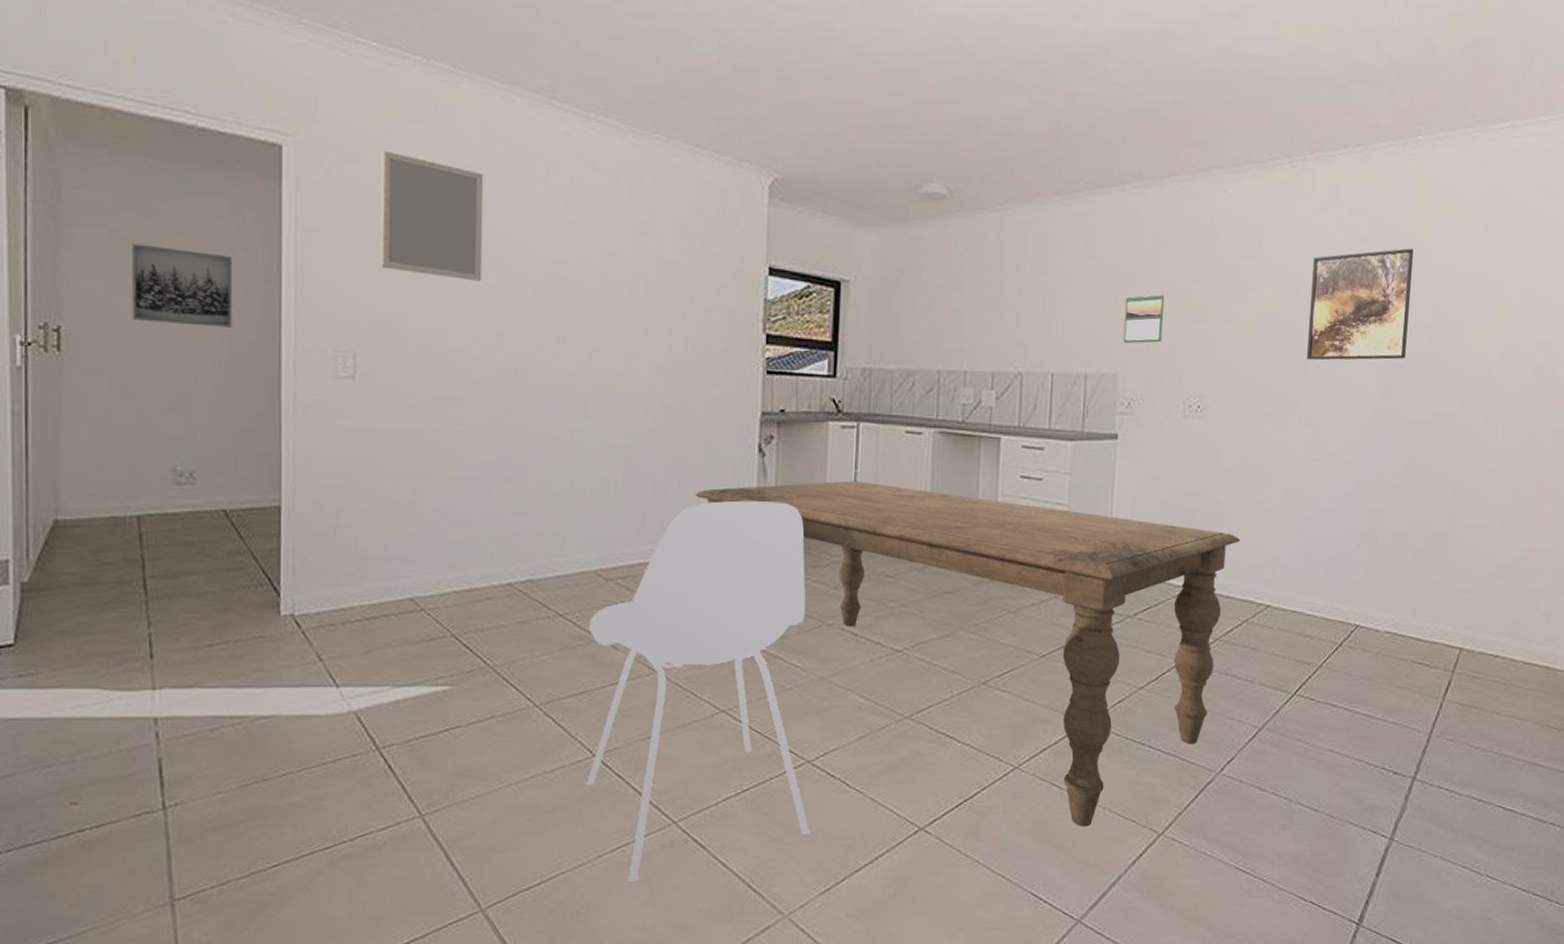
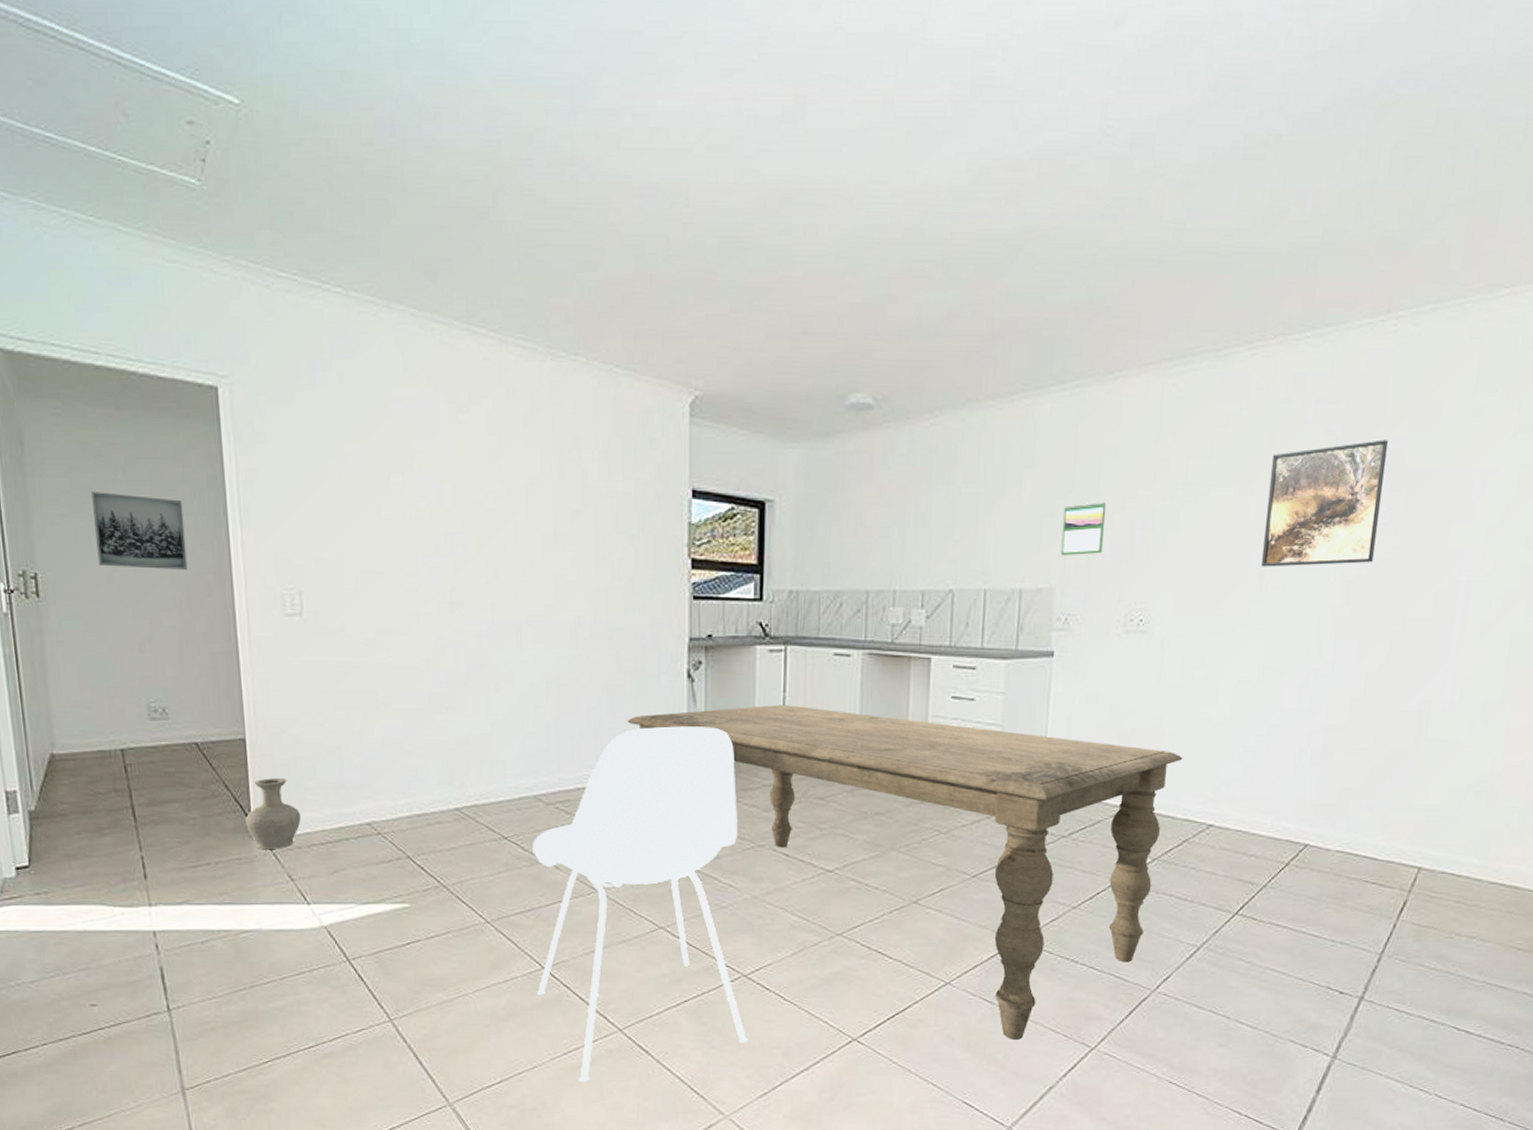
vase: none [273,549,336,627] -> present [245,778,301,850]
home mirror: present [380,150,484,282] -> none [310,387,414,516]

